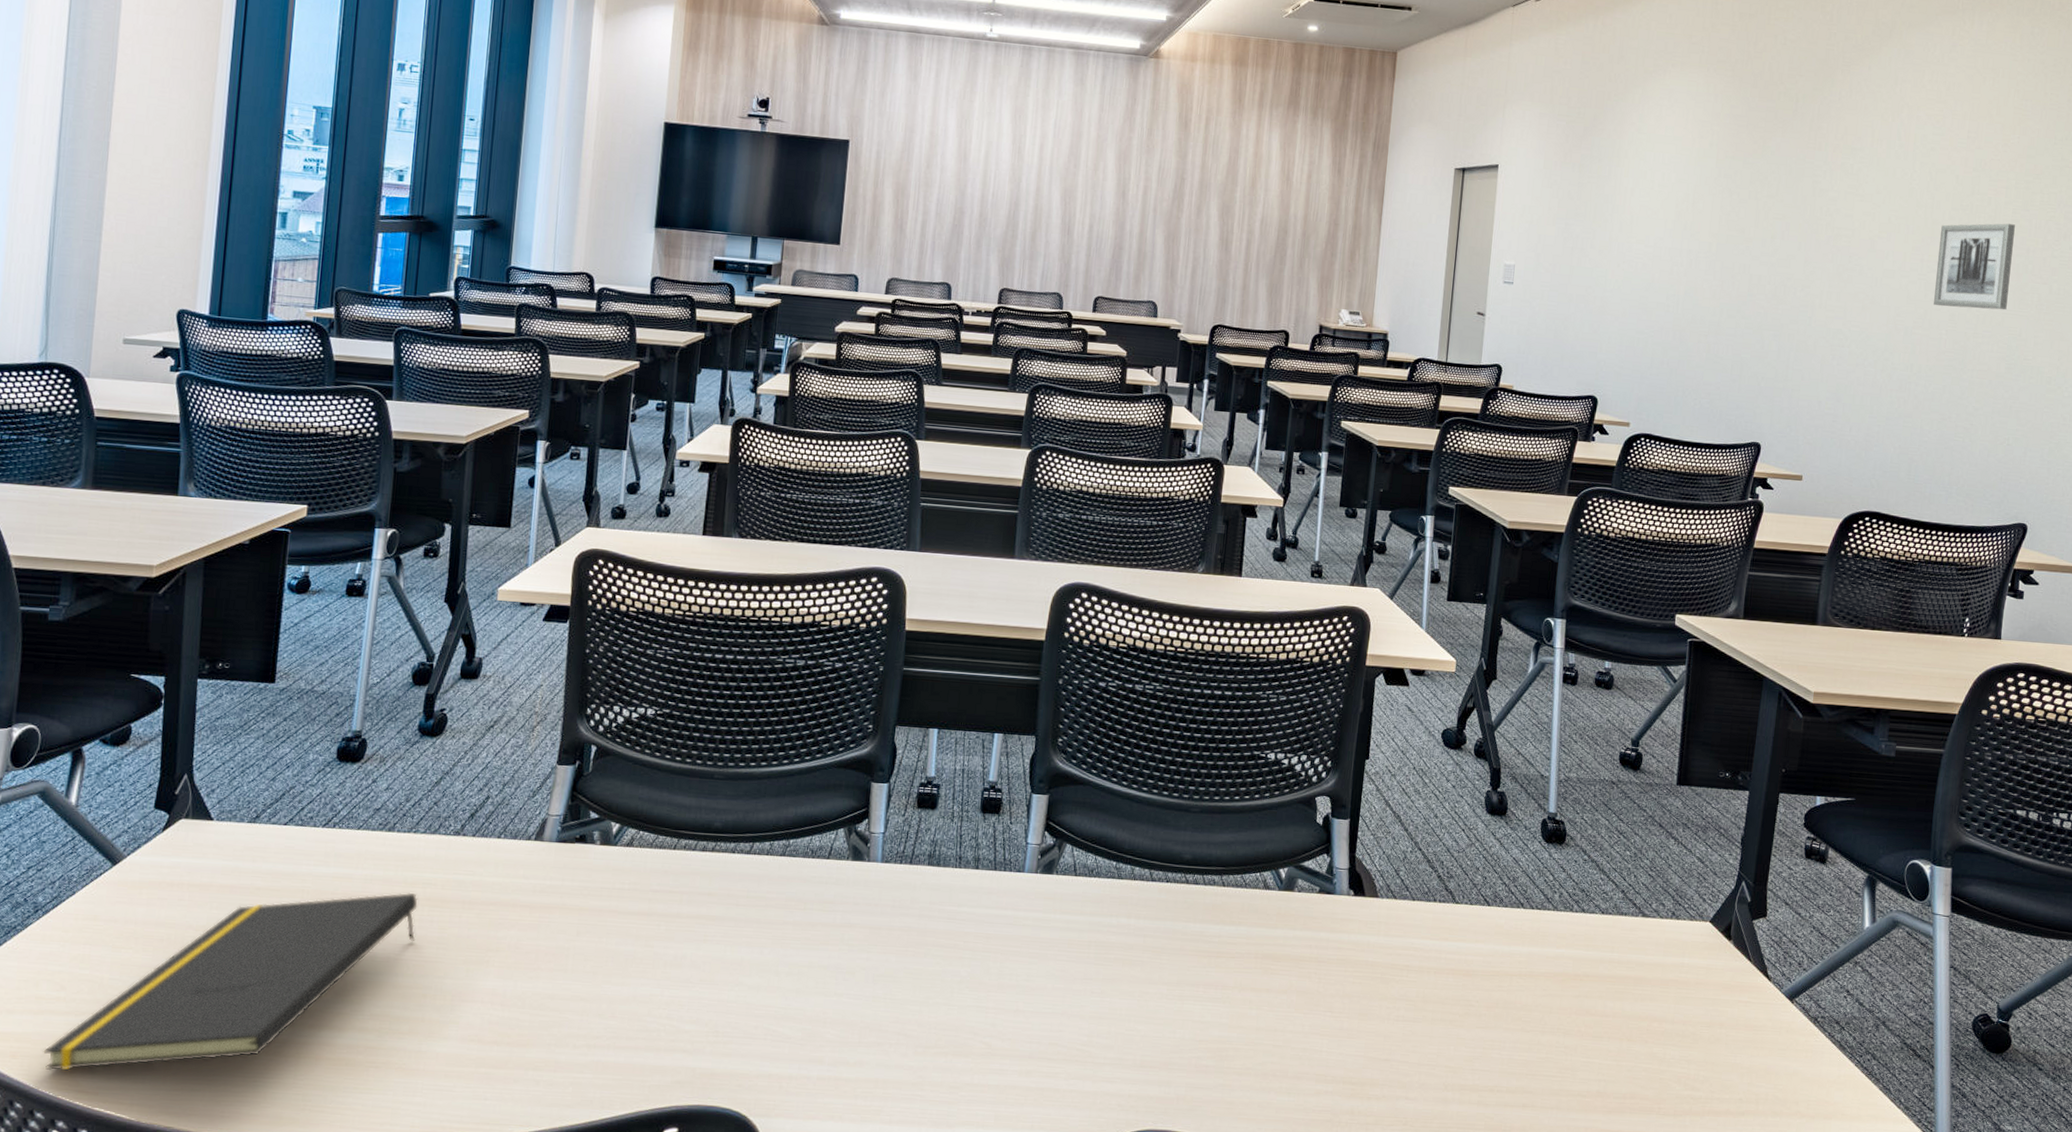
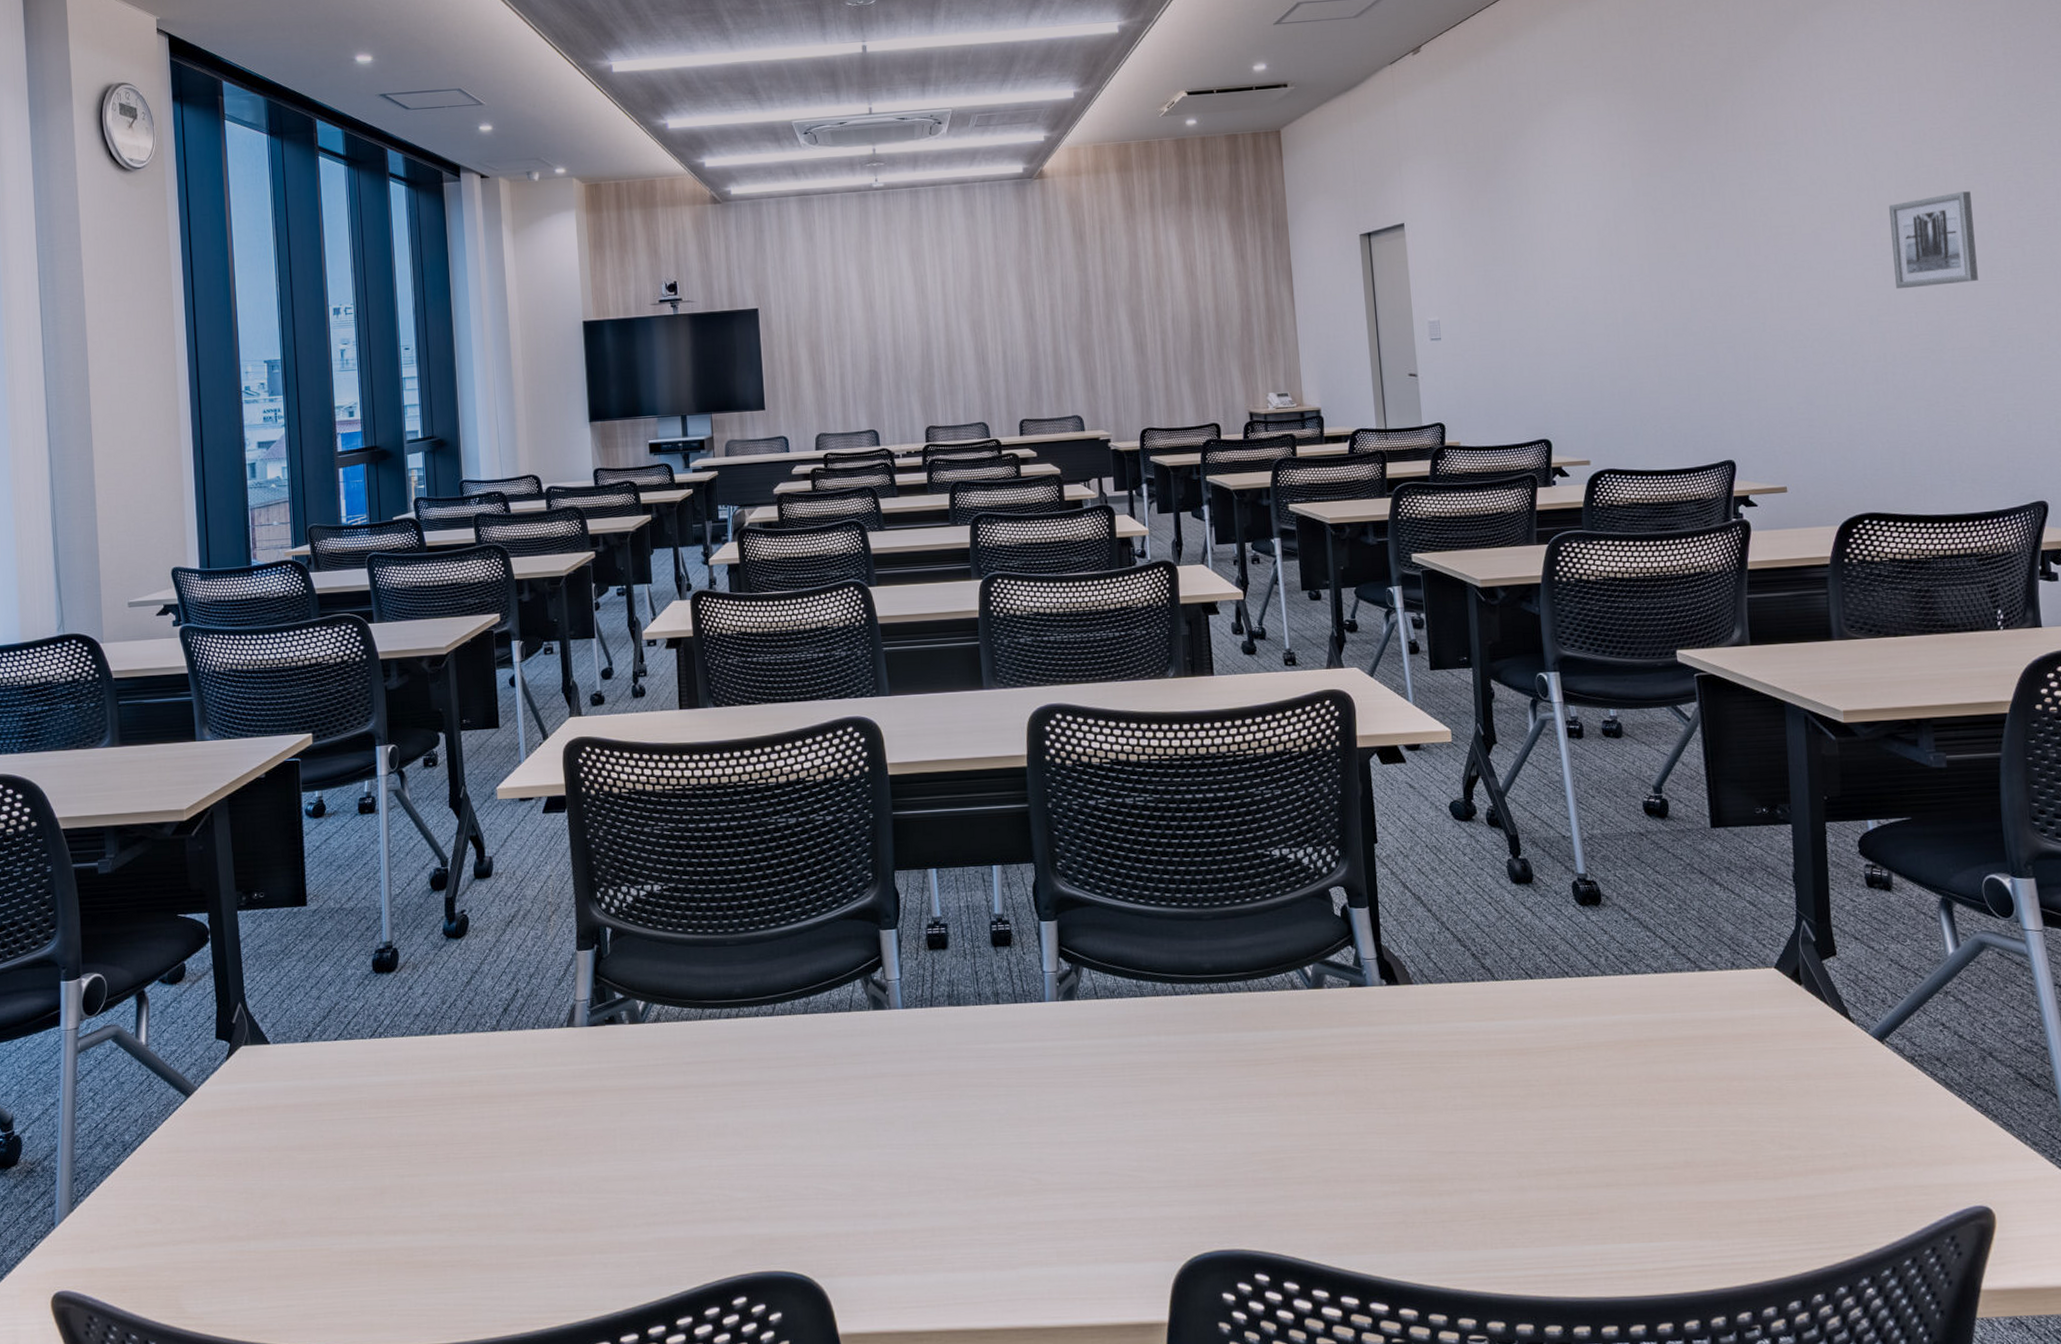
notepad: present [43,892,418,1071] -> none [149,1092,471,1301]

